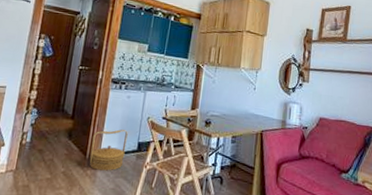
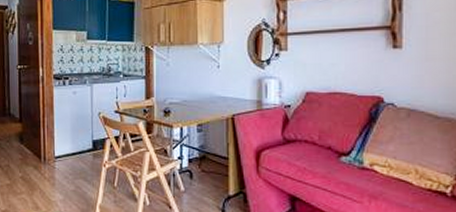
woven basket: present [89,129,128,171] -> none [44,129,80,173]

